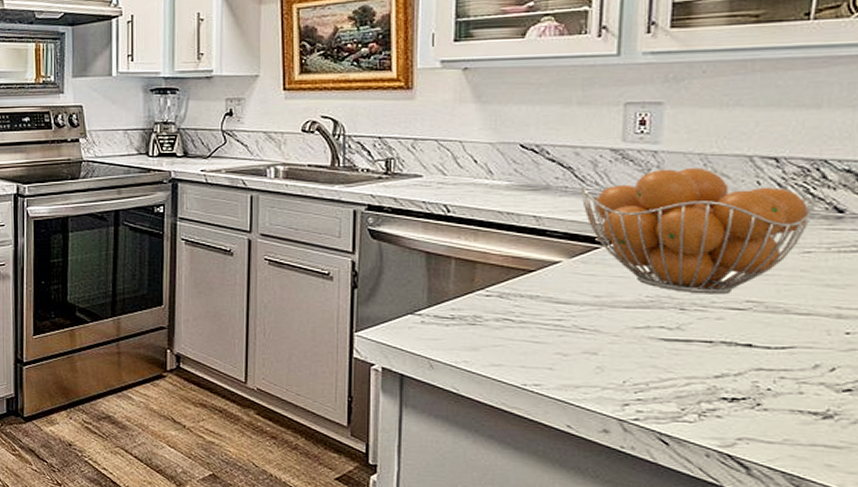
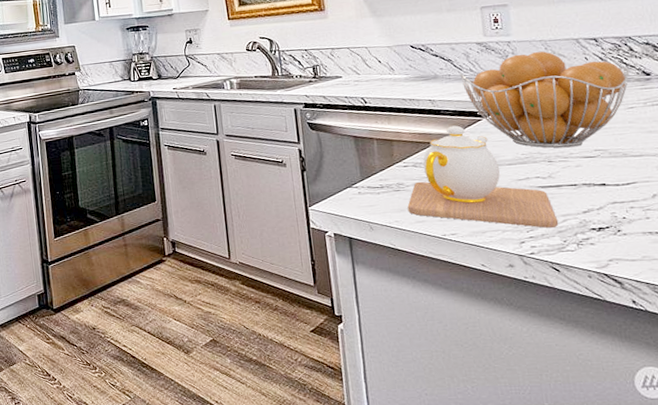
teapot: none [482,251,679,391] -> present [407,125,559,228]

